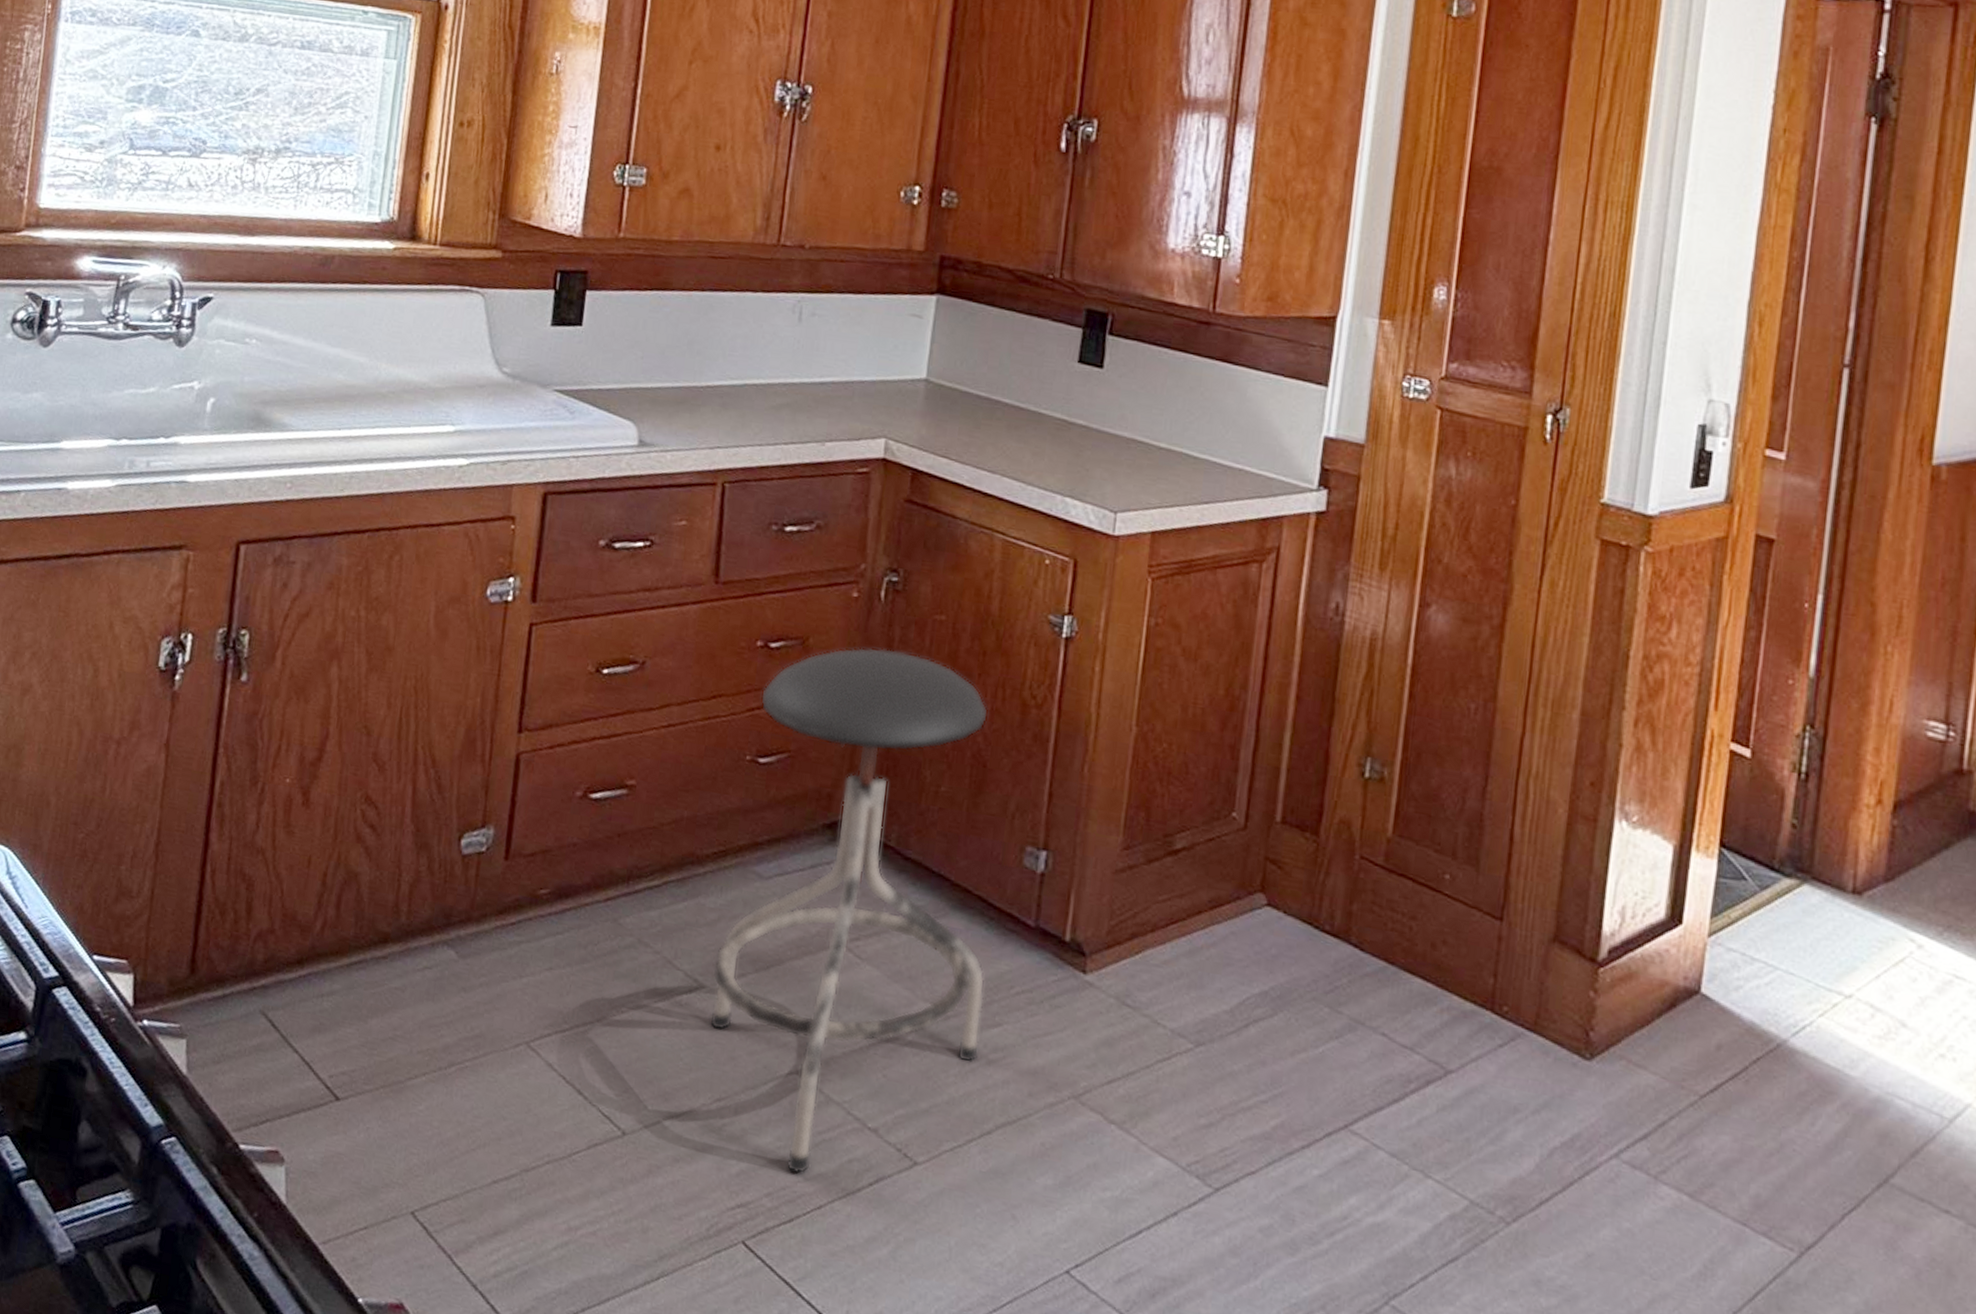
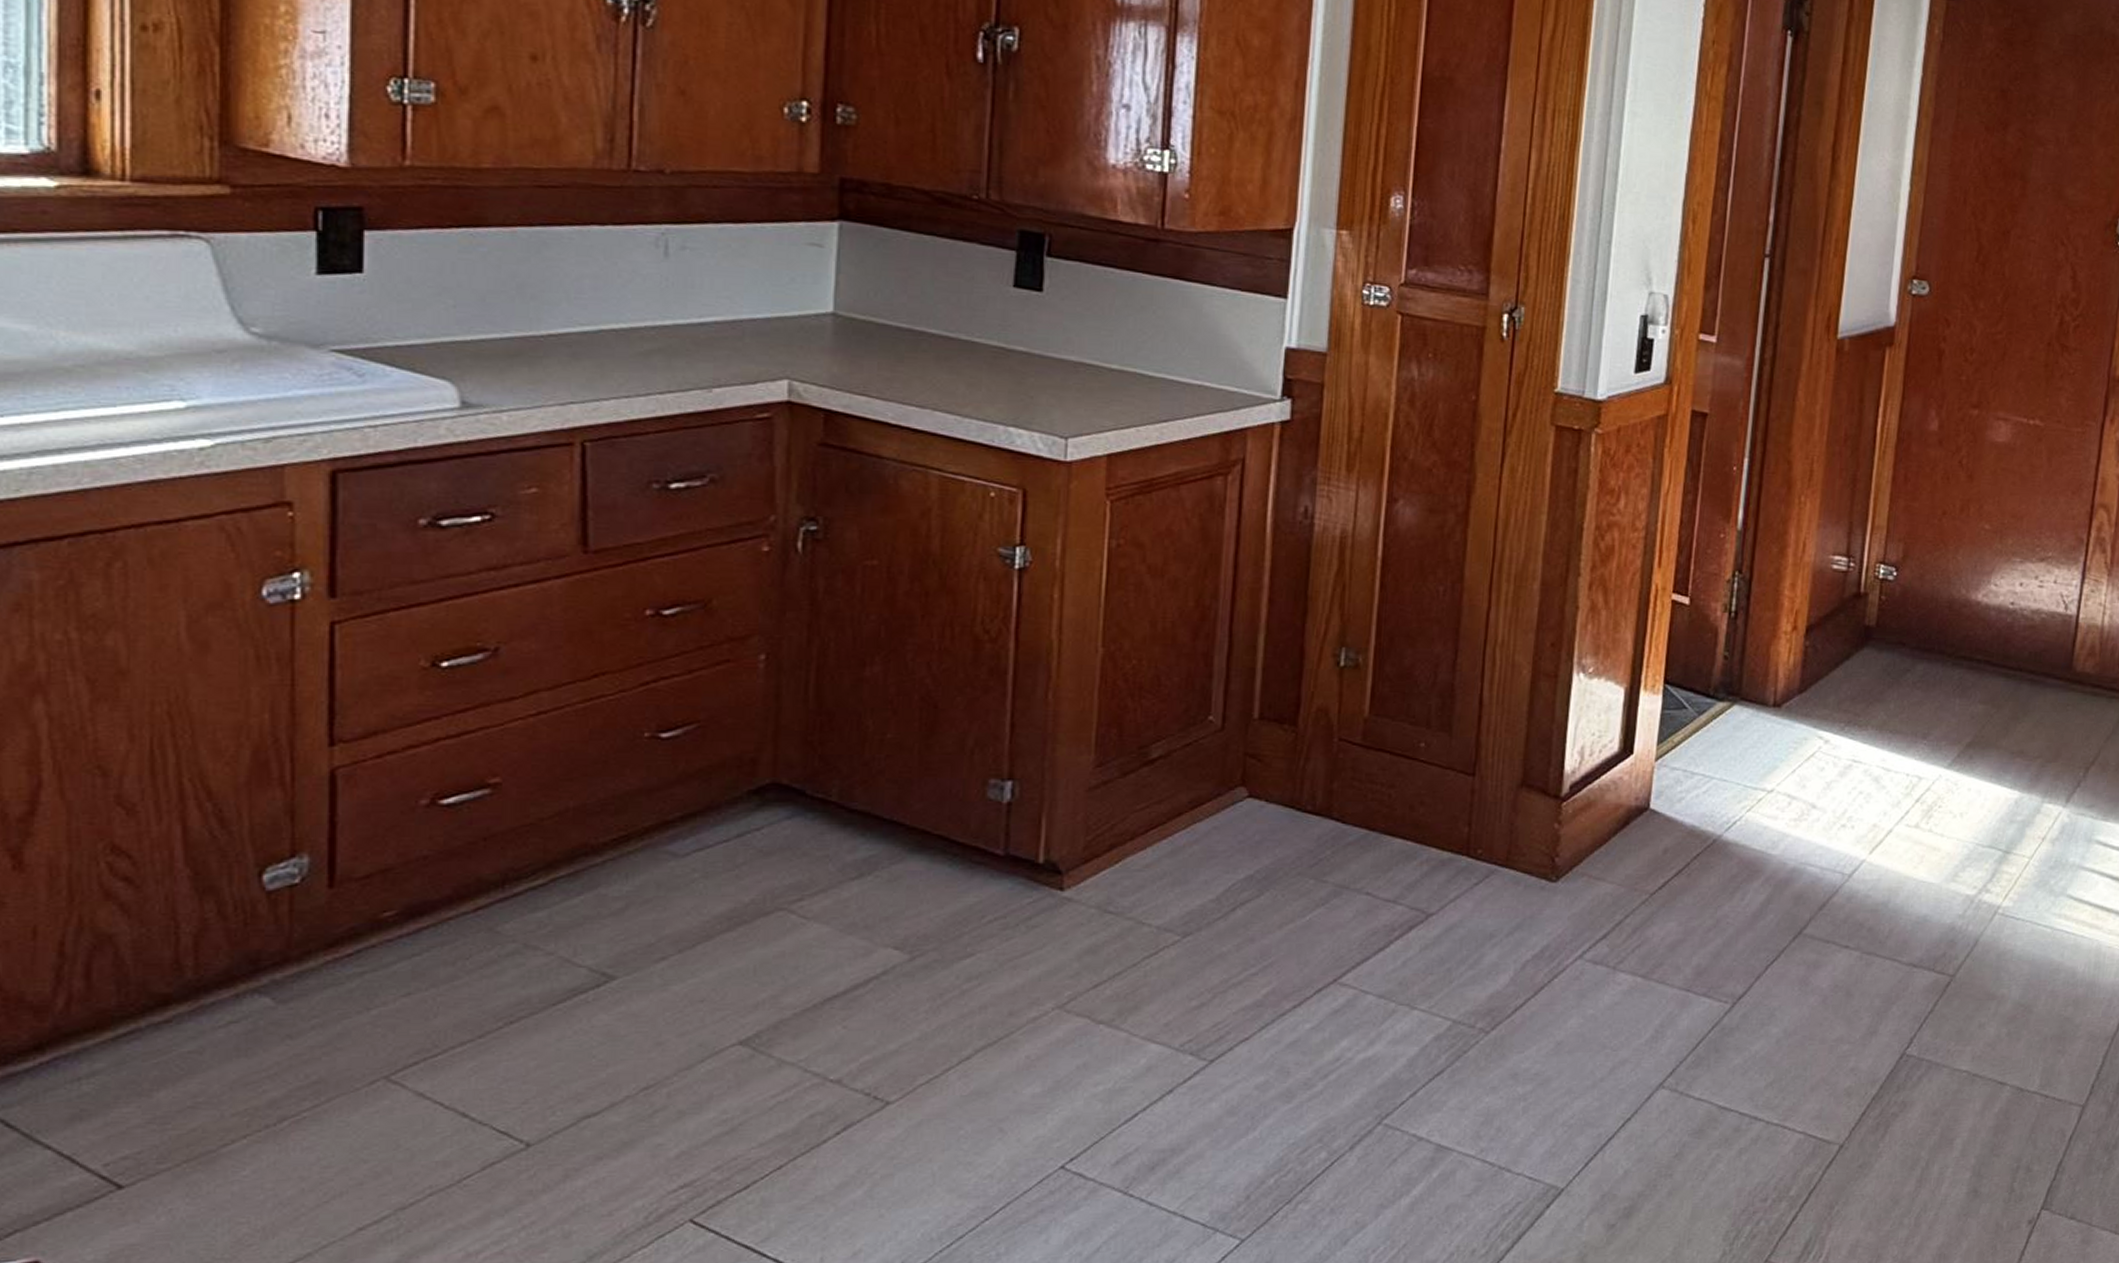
stool: present [709,647,989,1174] -> none [625,601,953,1141]

